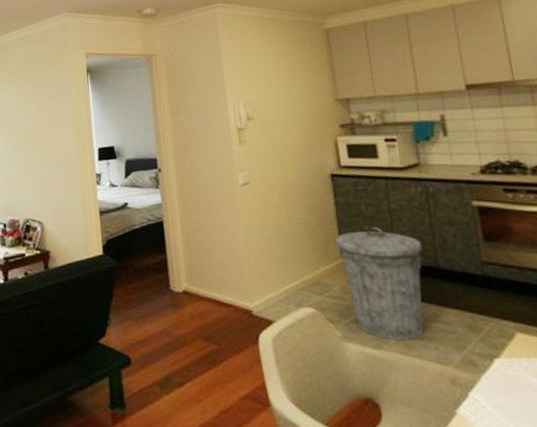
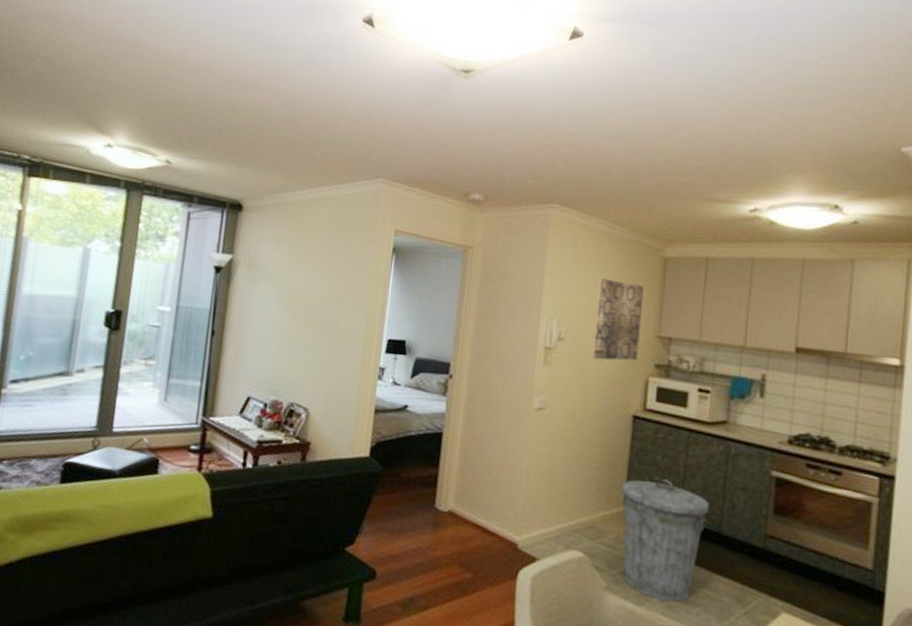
wall art: none [272,57,323,131] -> present [593,279,644,361]

